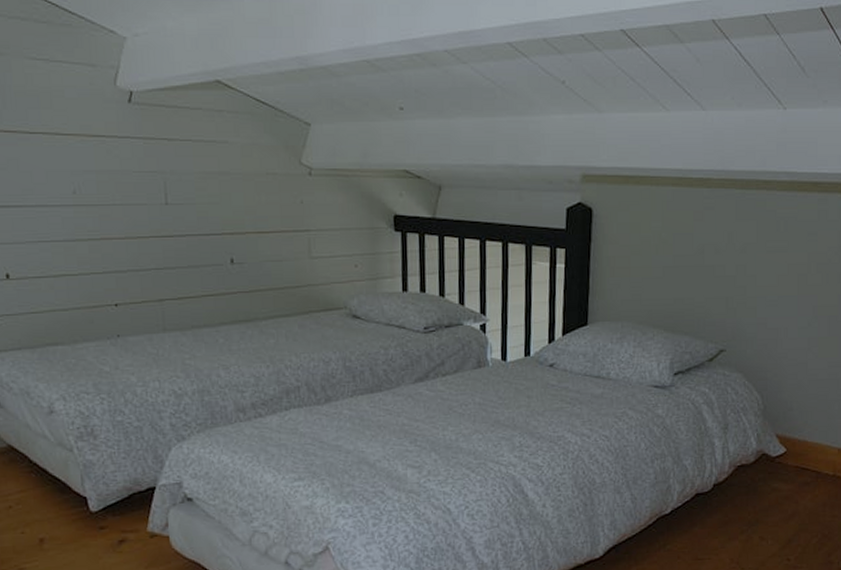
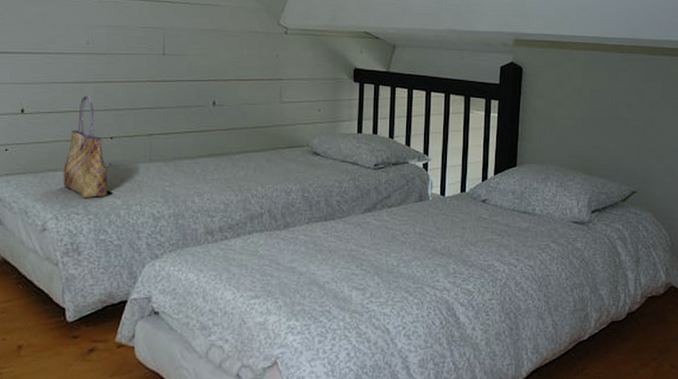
tote bag: none [64,255,119,375] -> present [62,95,108,198]

